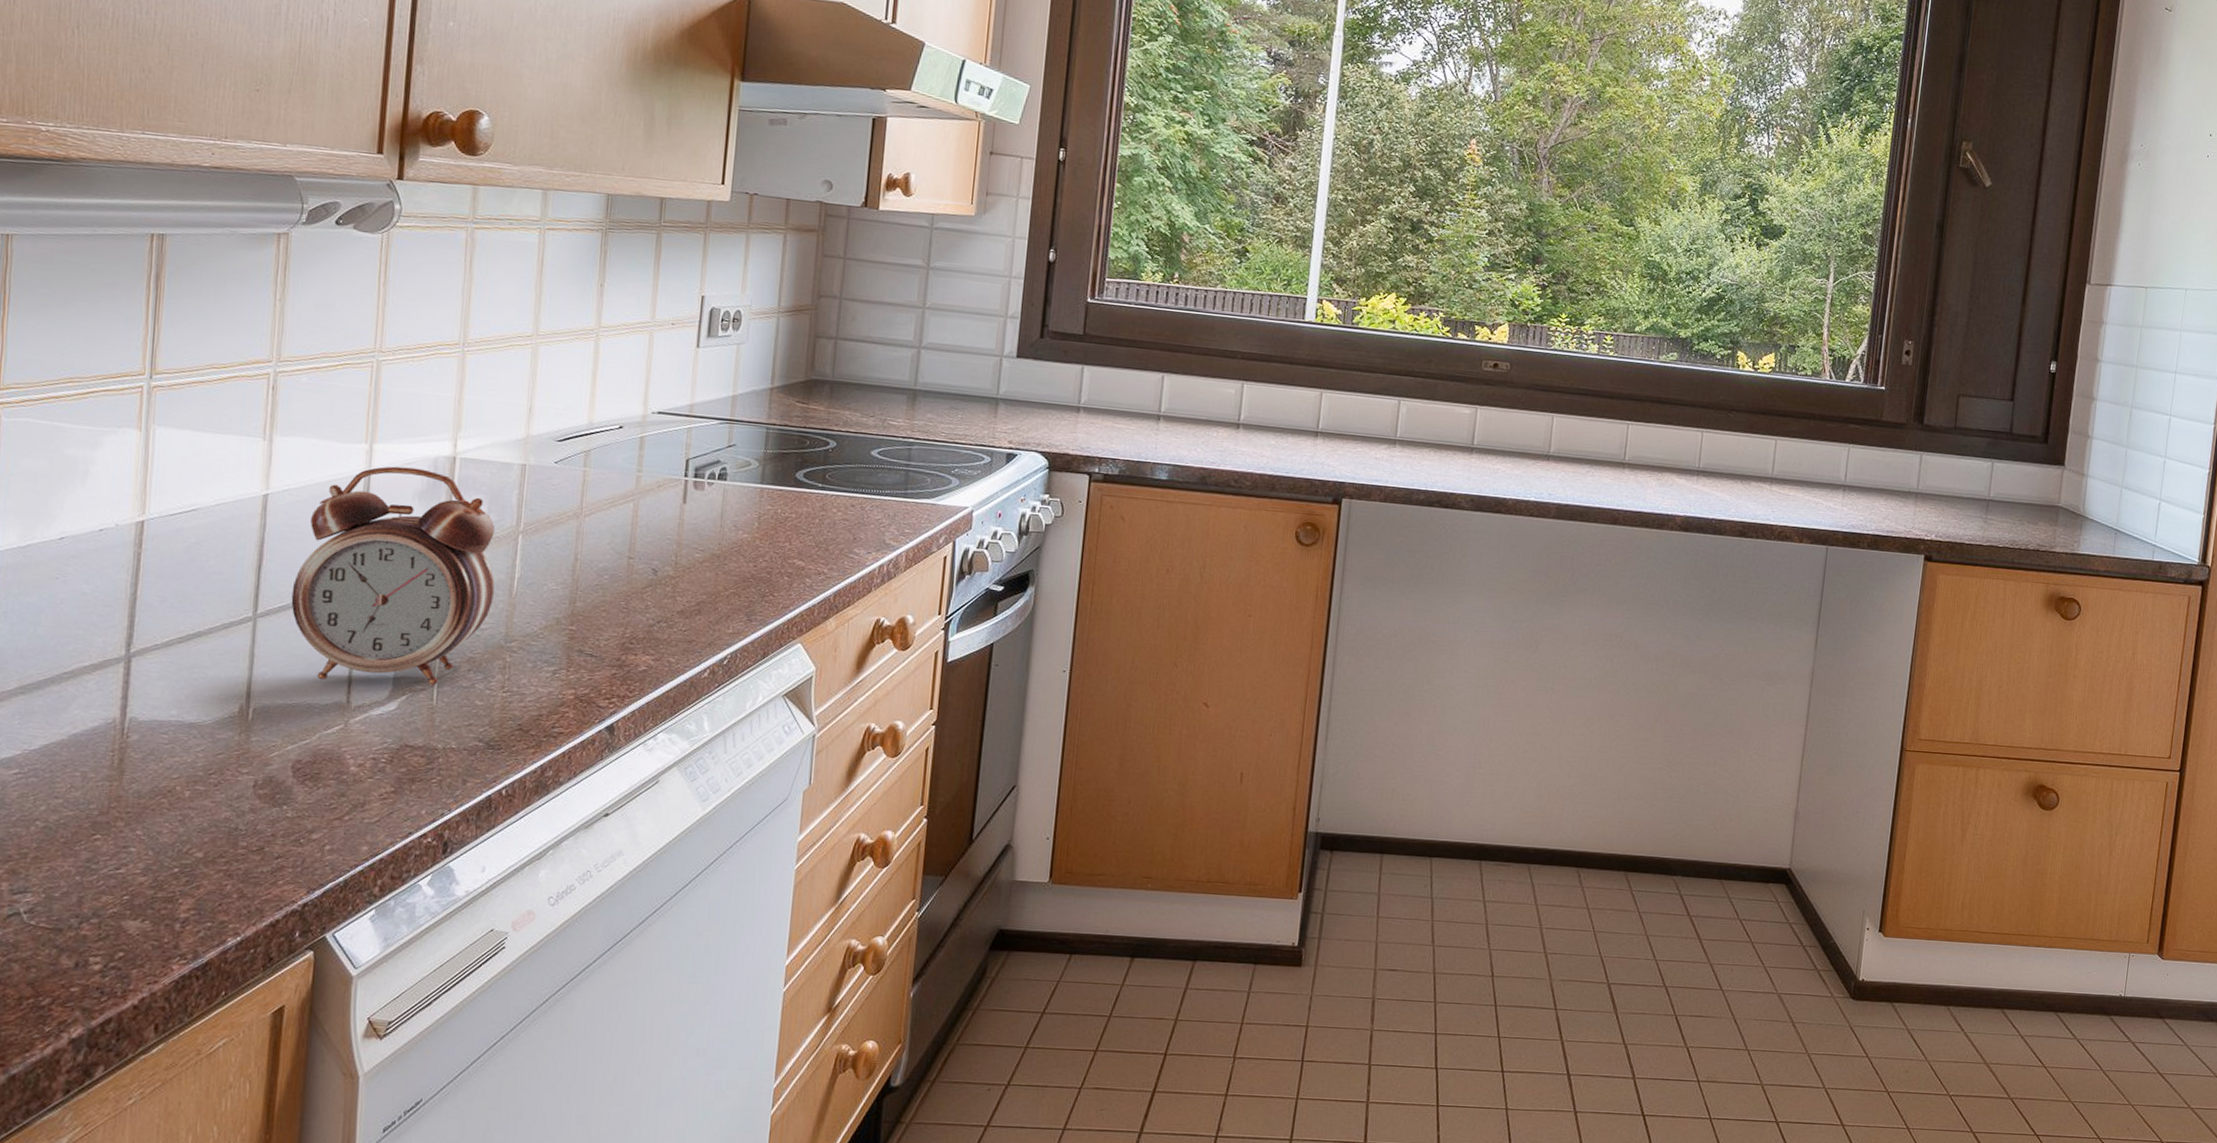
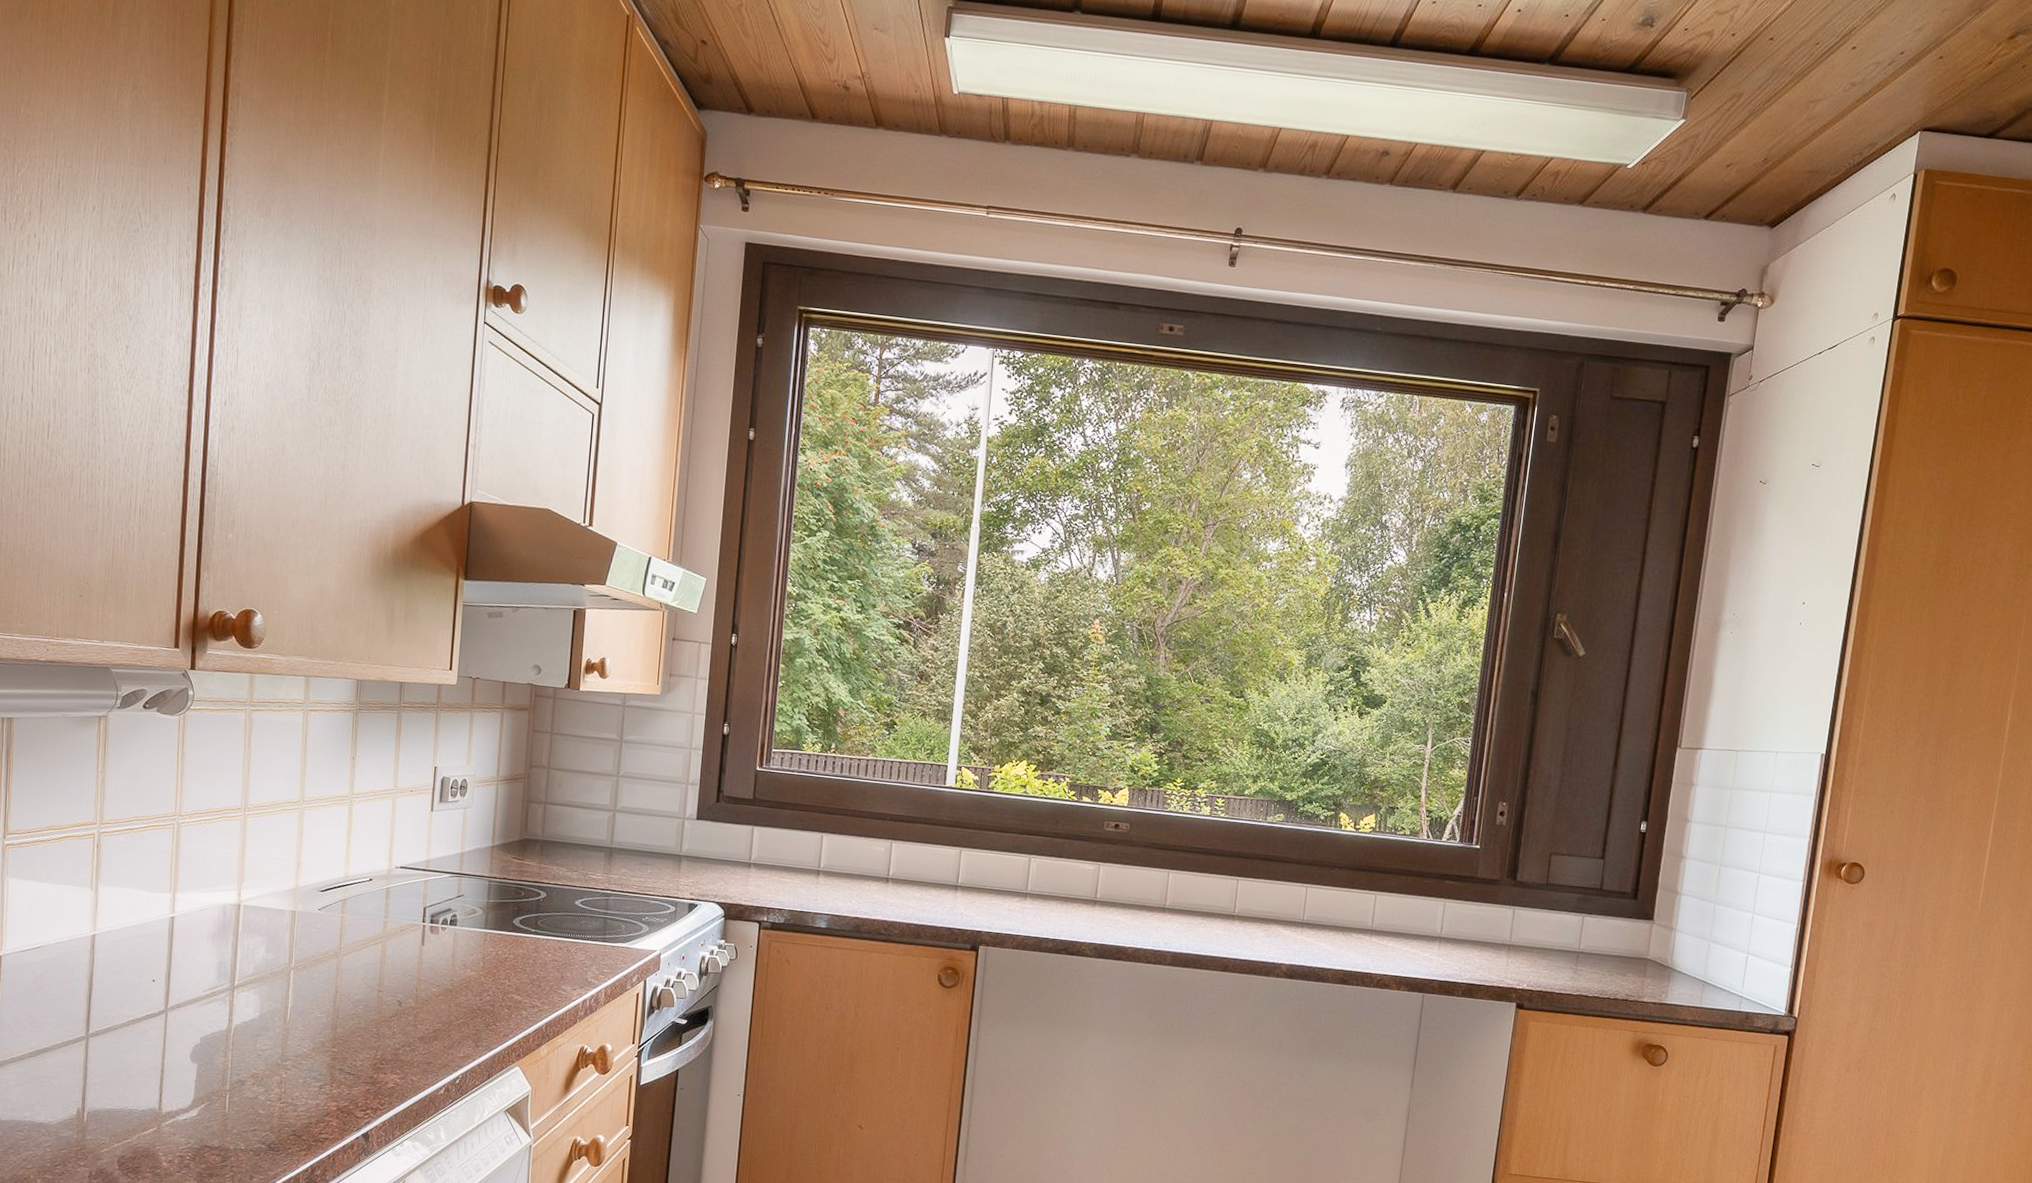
alarm clock: present [291,466,495,686] -> none [114,912,272,1097]

